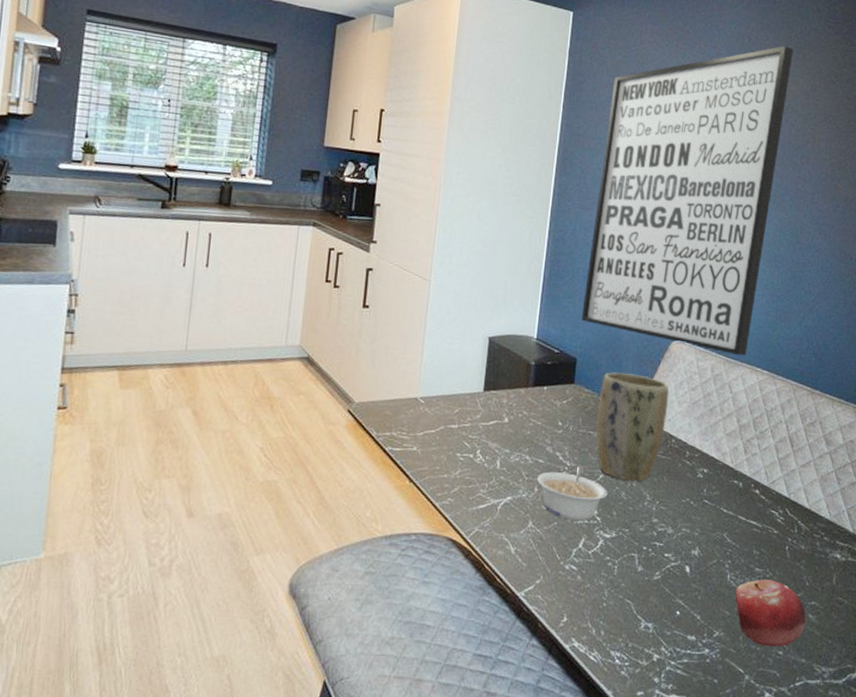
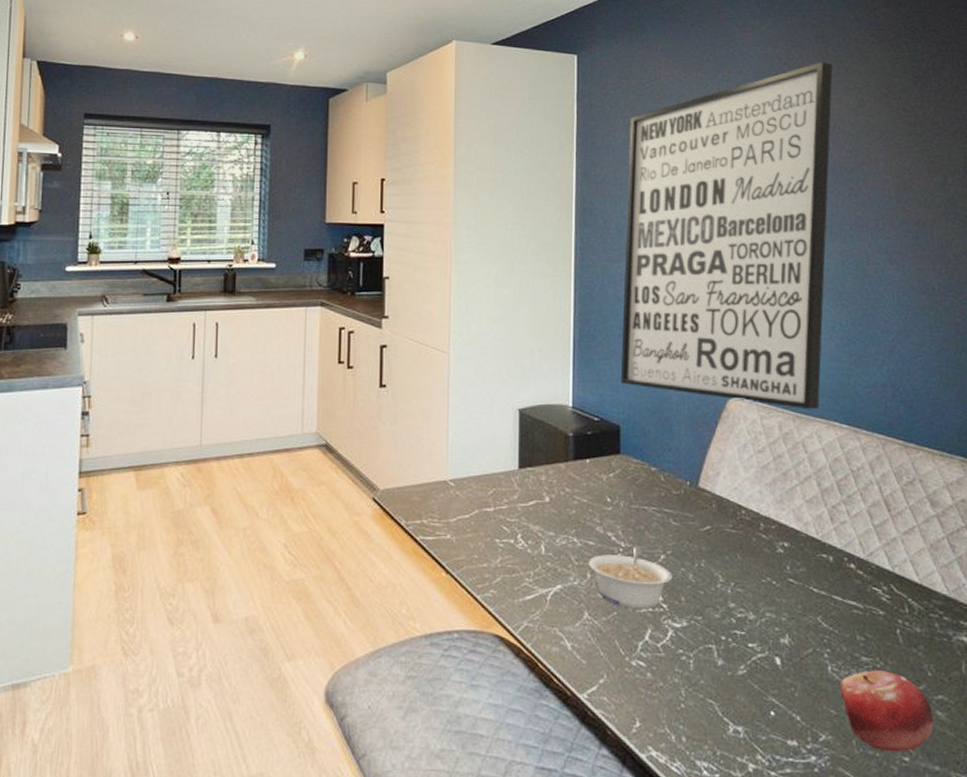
plant pot: present [596,372,669,481] -> none [650,437,733,561]

